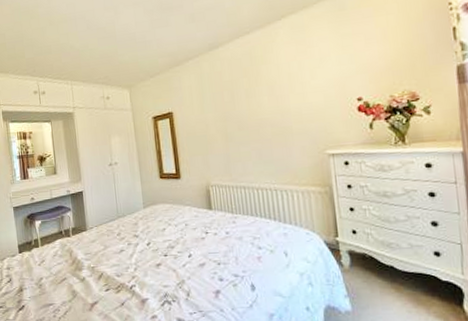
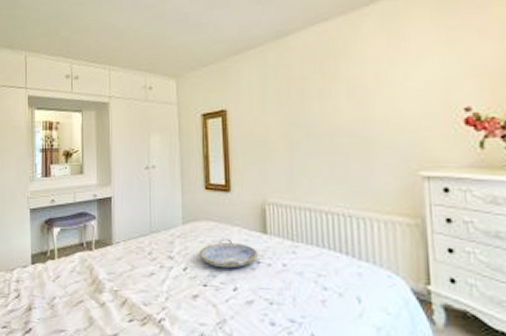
serving tray: none [159,216,206,241] -> present [199,238,258,269]

